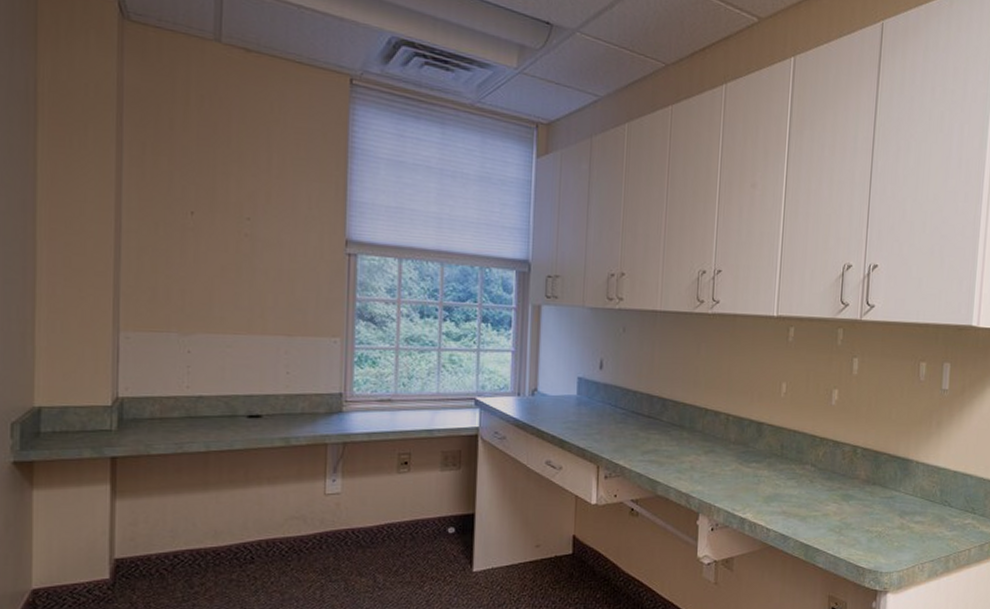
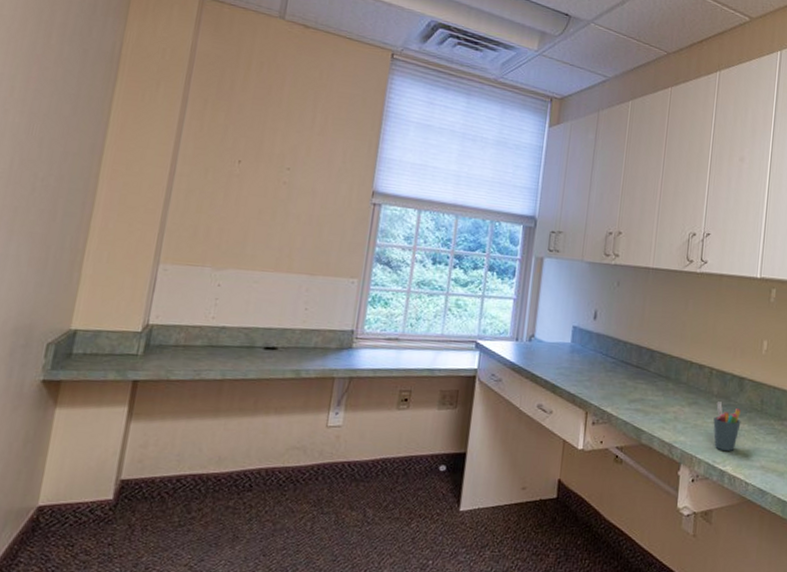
pen holder: none [731,448,761,498] -> present [713,401,741,451]

